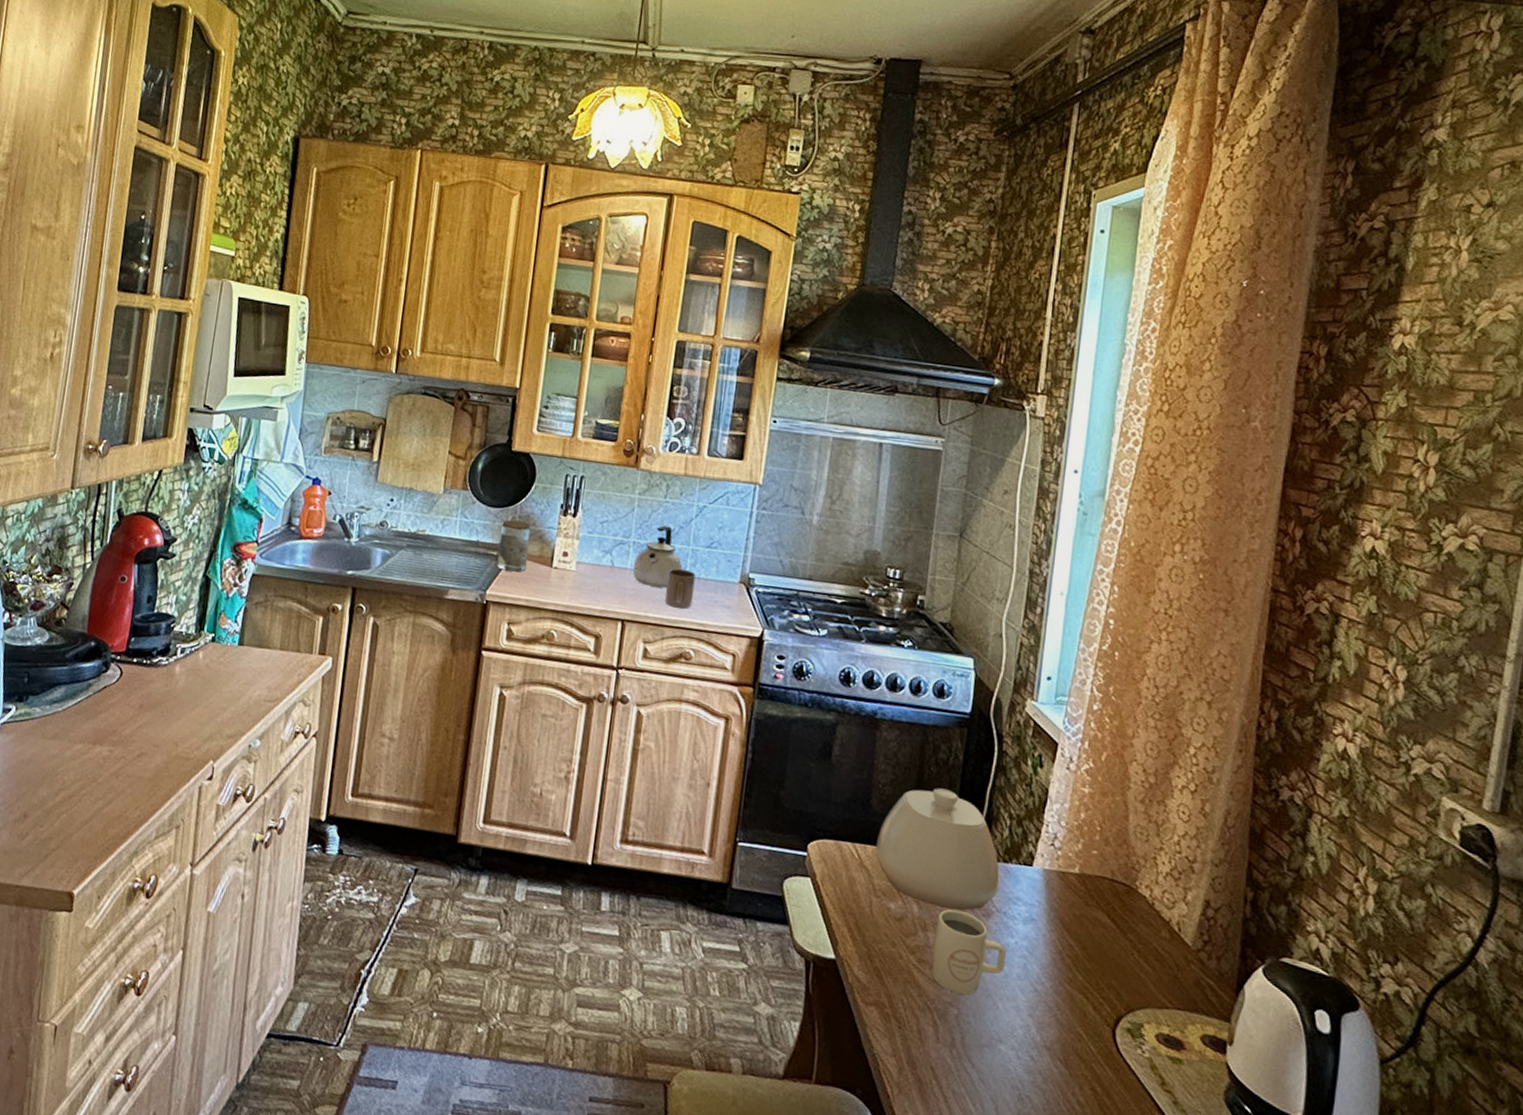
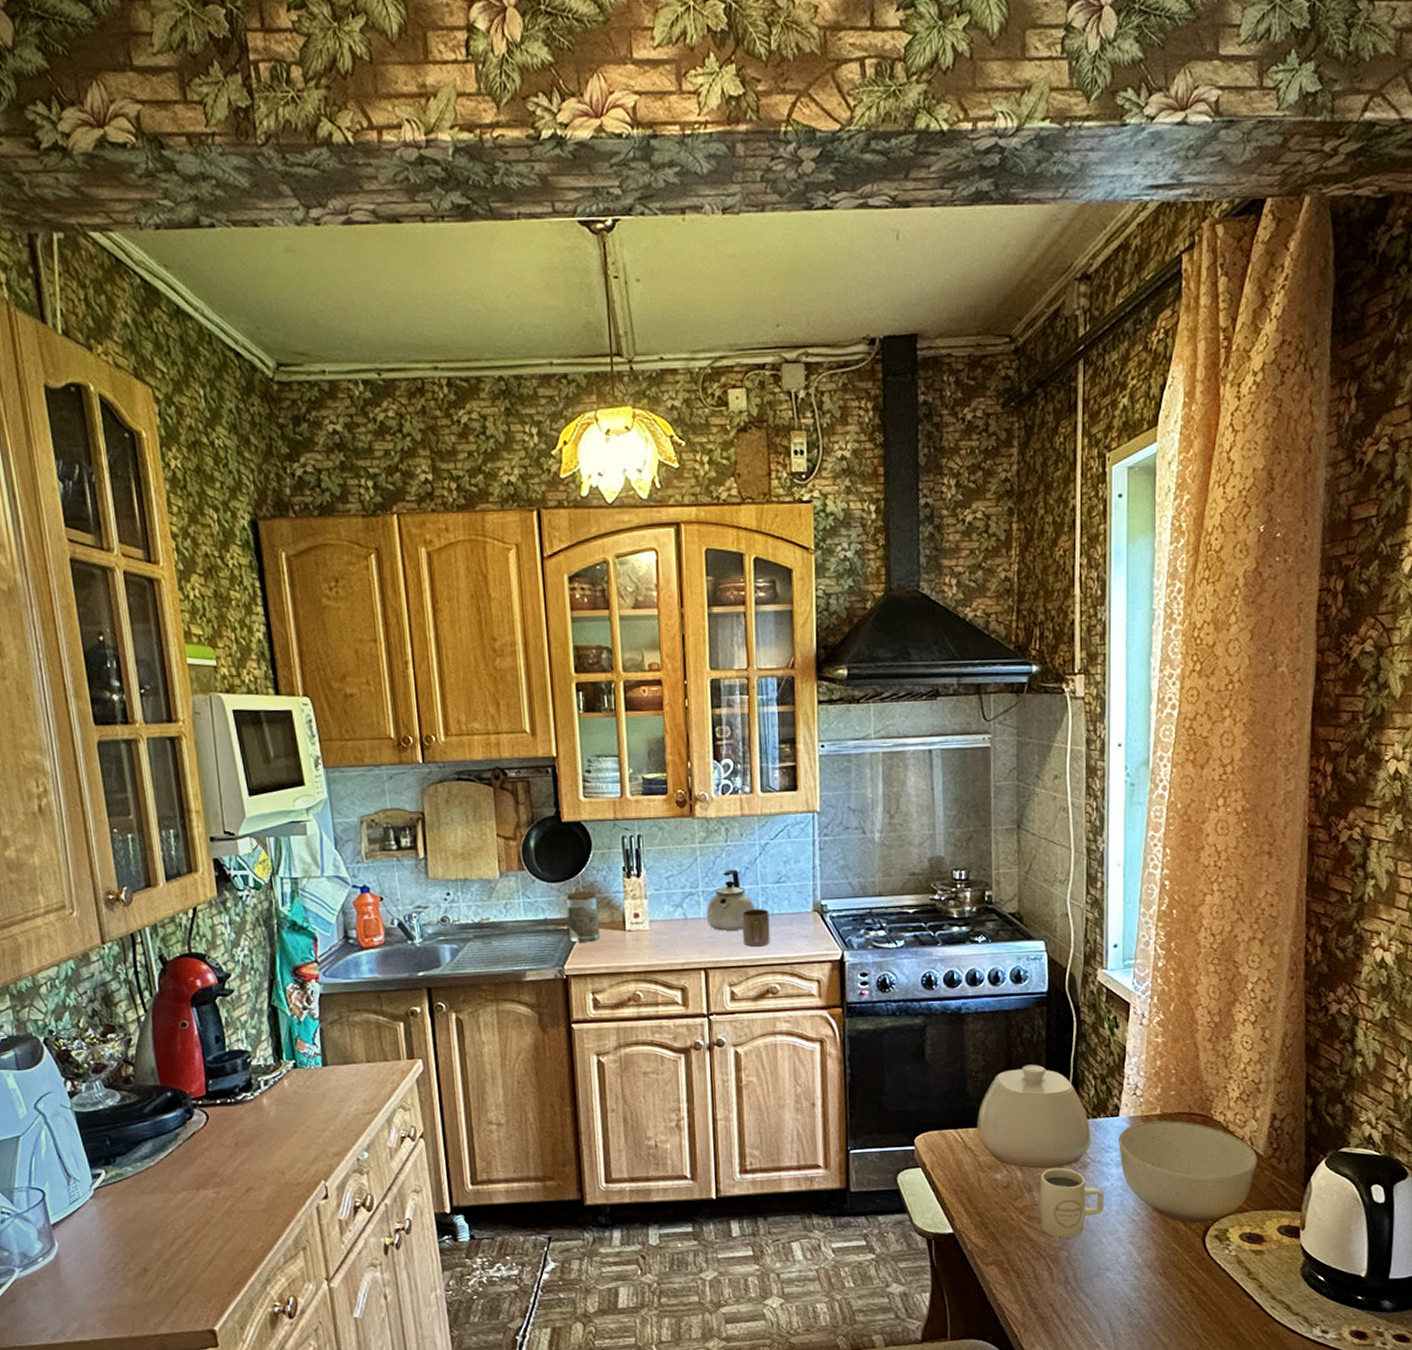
bowl: none [1028,878,1184,1011] -> present [1119,1120,1257,1224]

